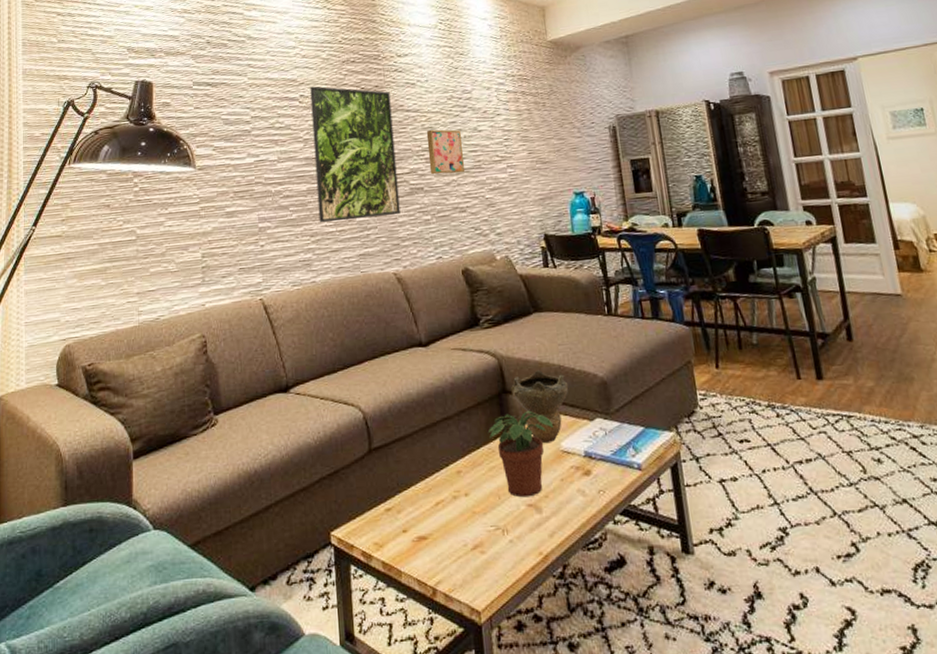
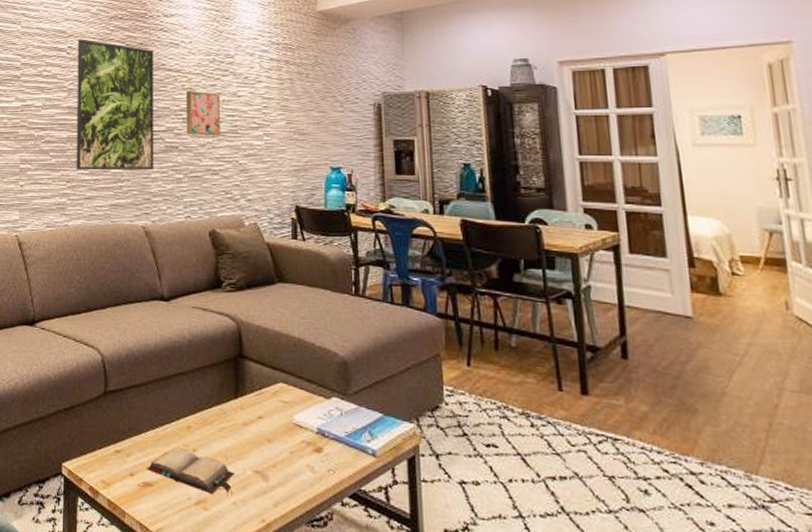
hardback book: none [419,494,508,537] -> present [147,447,234,495]
potted plant: present [487,410,554,498] -> none [221,378,289,464]
decorative bowl: present [510,369,569,443] -> none [247,339,307,413]

